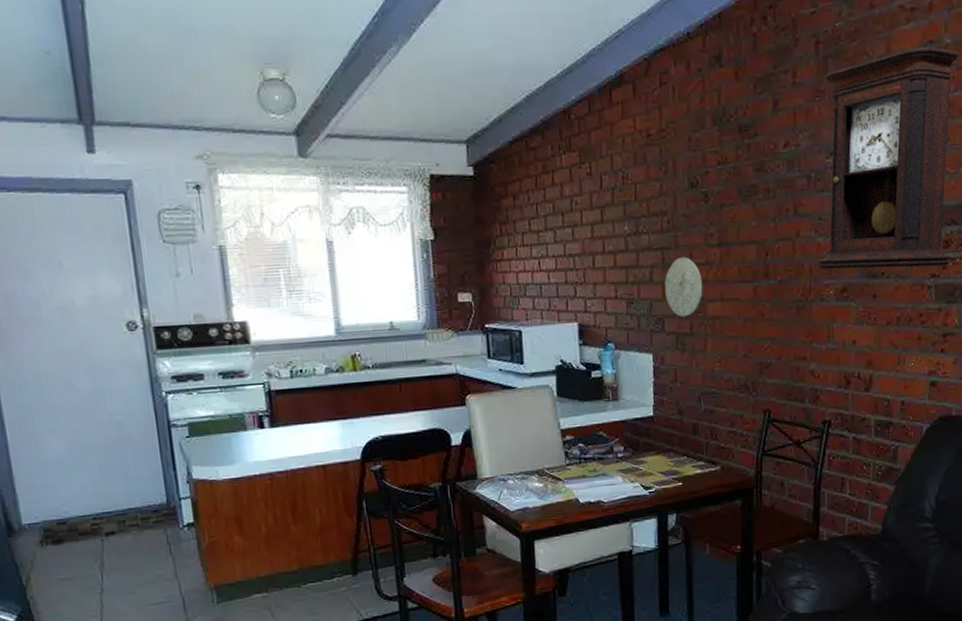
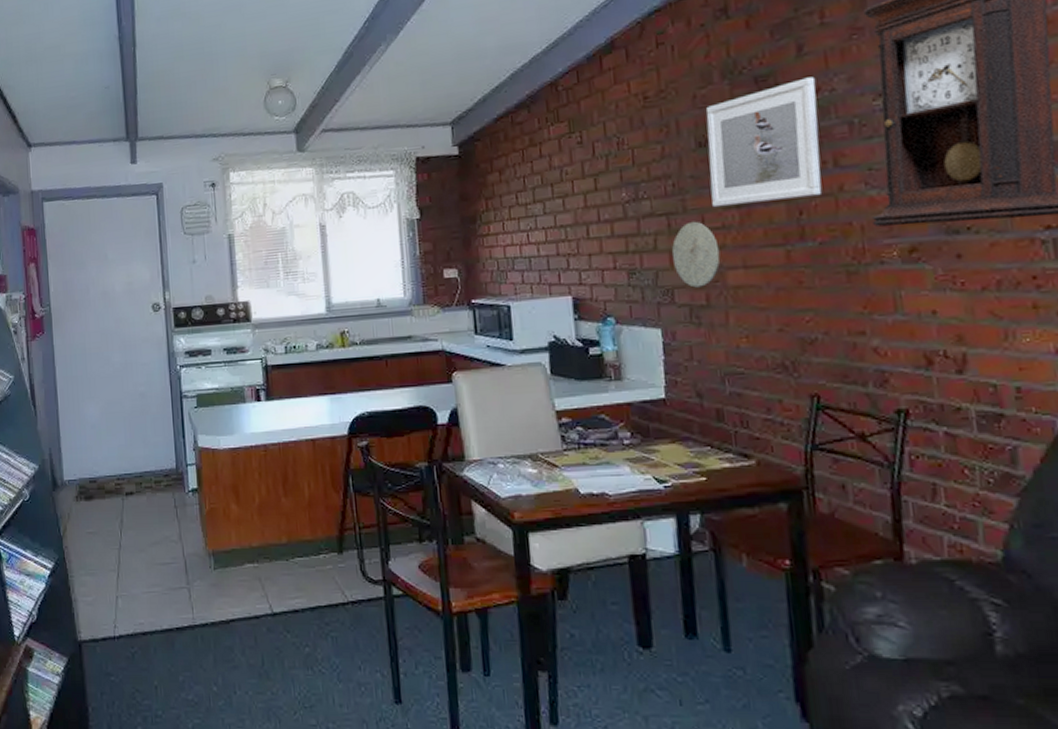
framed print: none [698,131,786,245] -> present [706,76,822,208]

